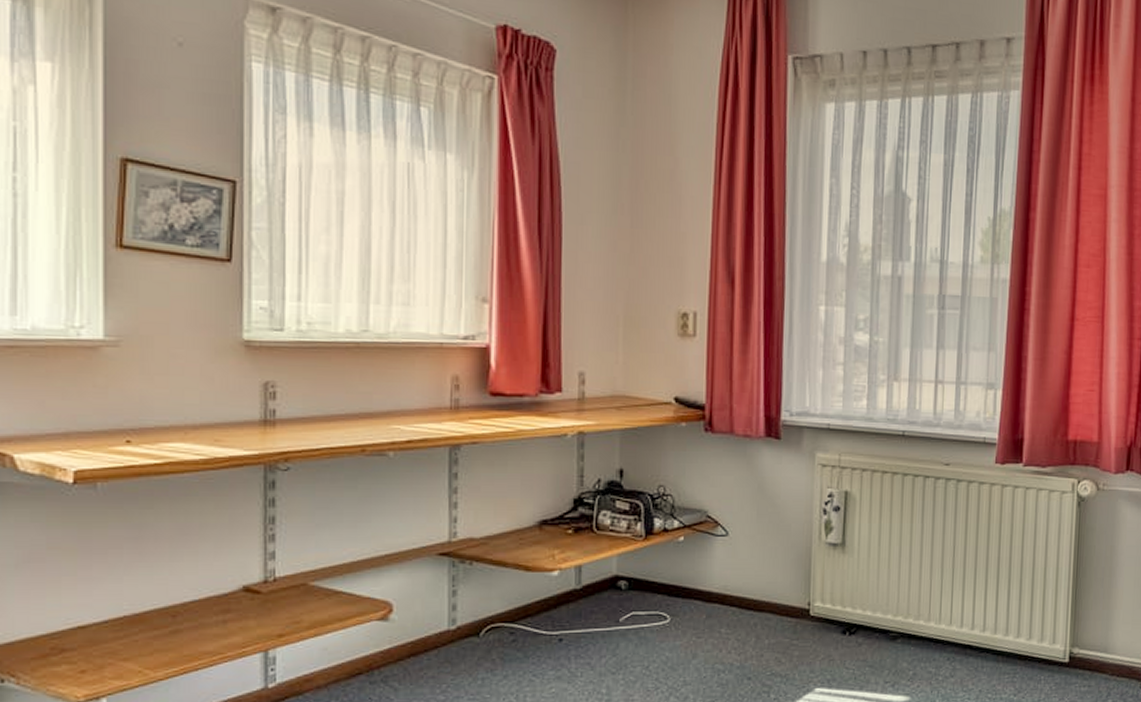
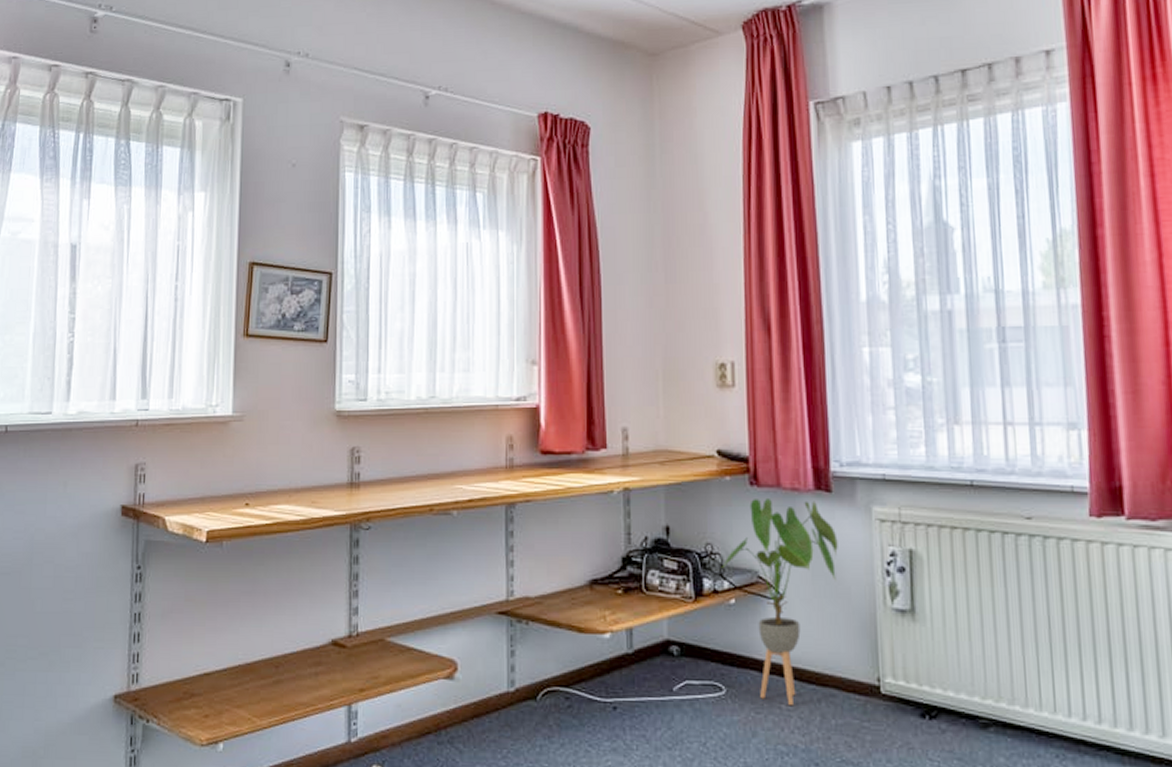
house plant: none [672,443,783,629] -> present [721,497,838,705]

